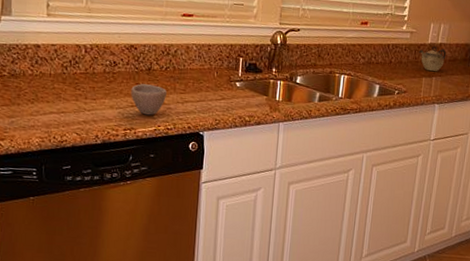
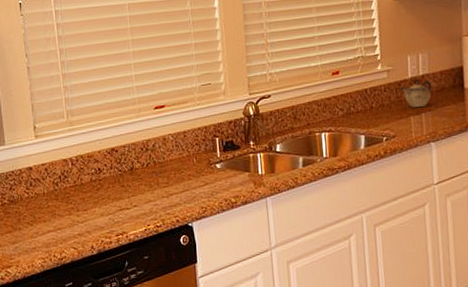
cup: present [131,84,167,116] -> none [118,184,151,216]

